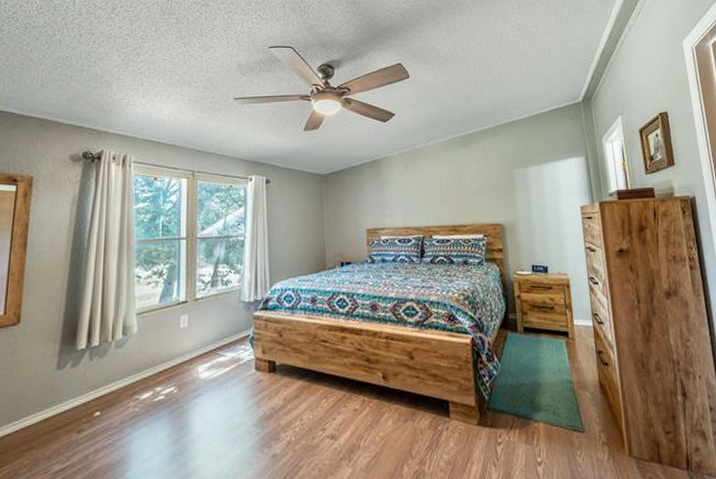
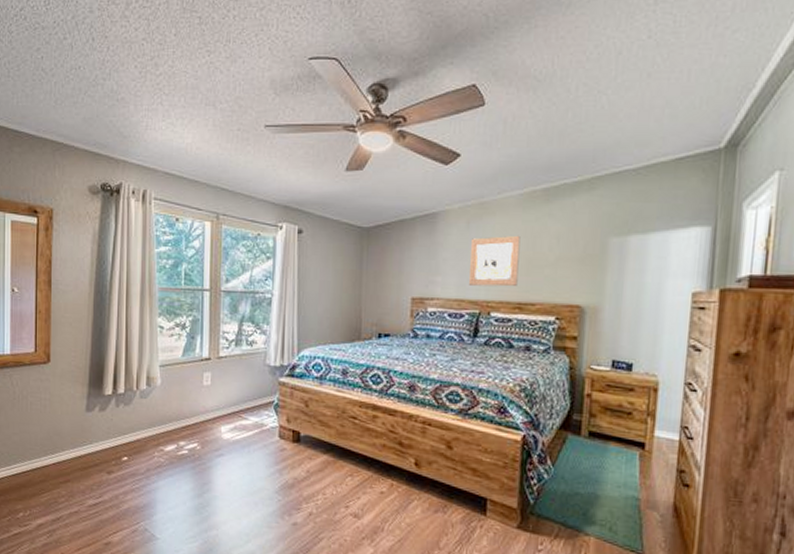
wall art: none [410,172,451,215] -> present [468,235,521,287]

